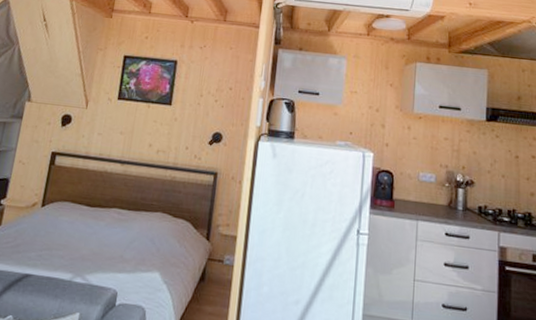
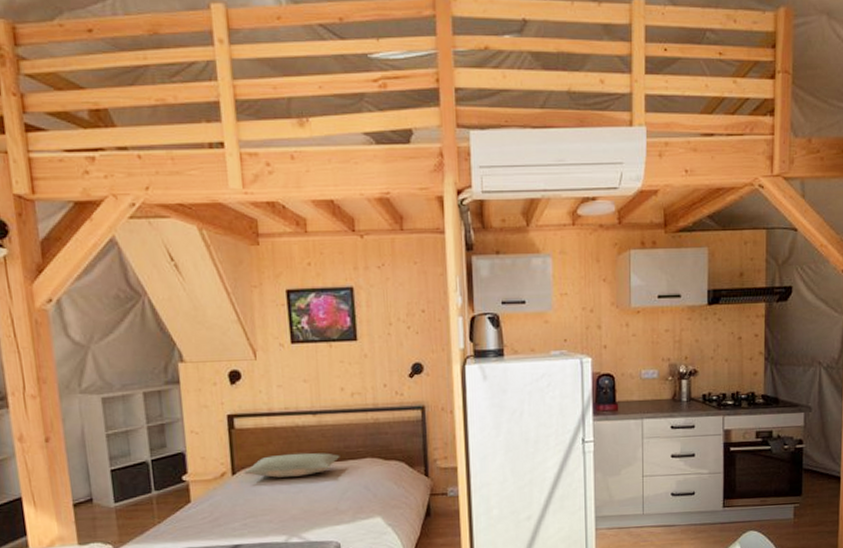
pillow: none [51,195,136,219] -> present [244,452,340,478]

